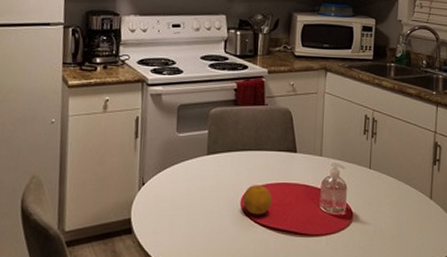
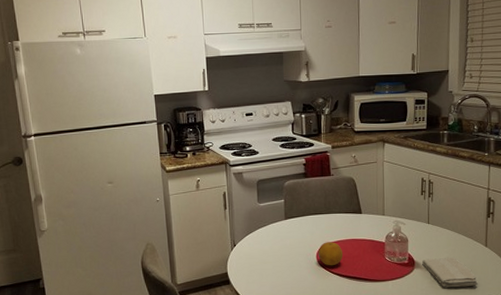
washcloth: none [361,209,421,247] -> present [422,257,478,288]

